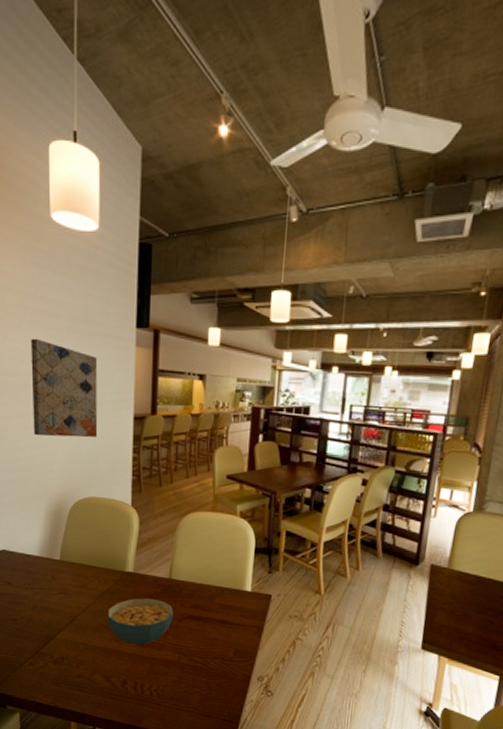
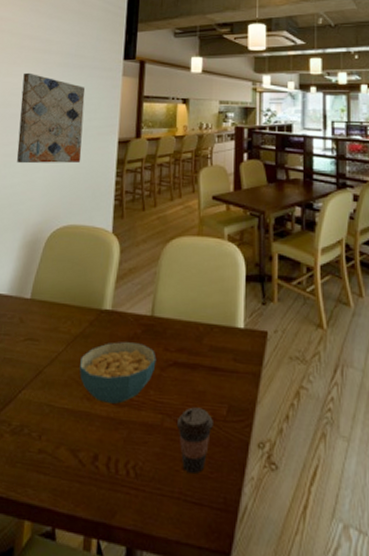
coffee cup: none [191,650,222,697] -> present [176,407,213,475]

